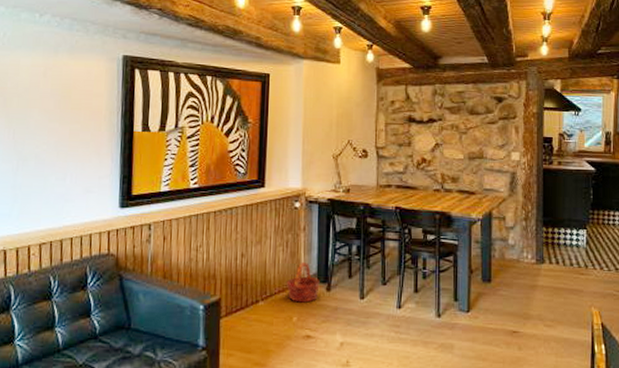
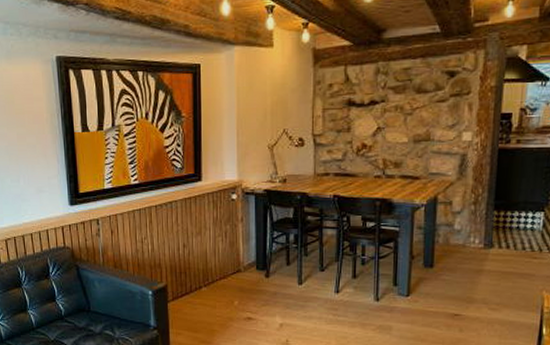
basket: present [286,262,320,303] -> none [226,251,259,288]

